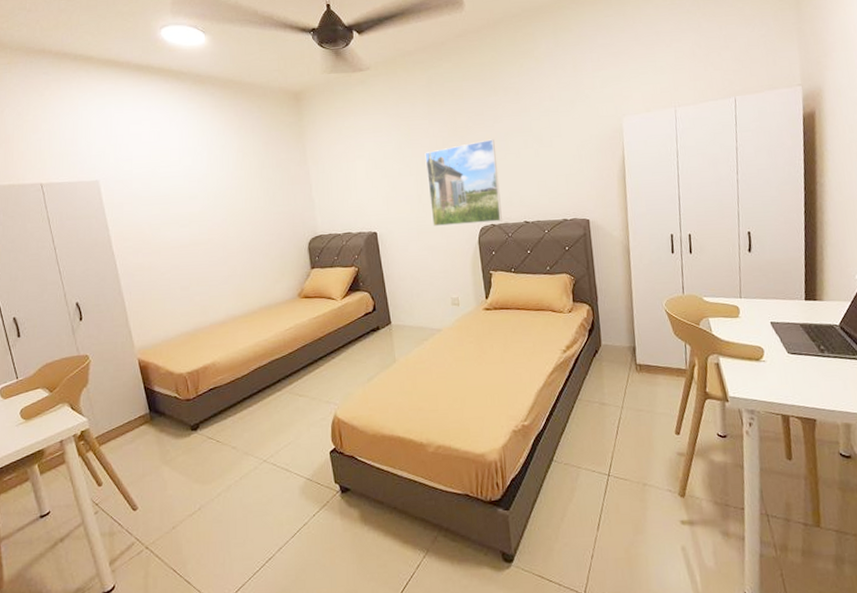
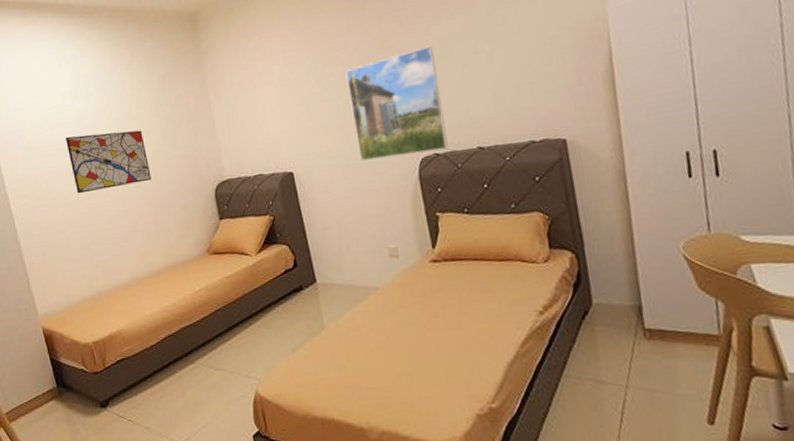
wall art: none [172,188,251,240] -> present [66,130,152,194]

